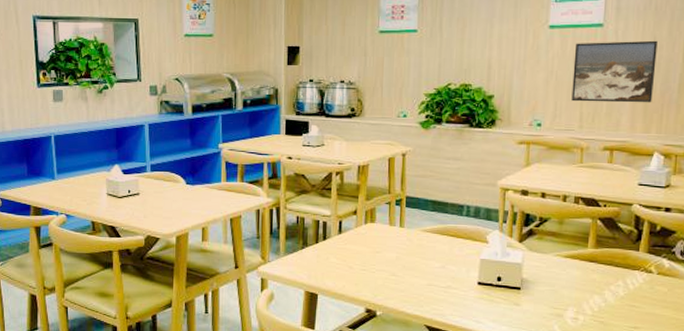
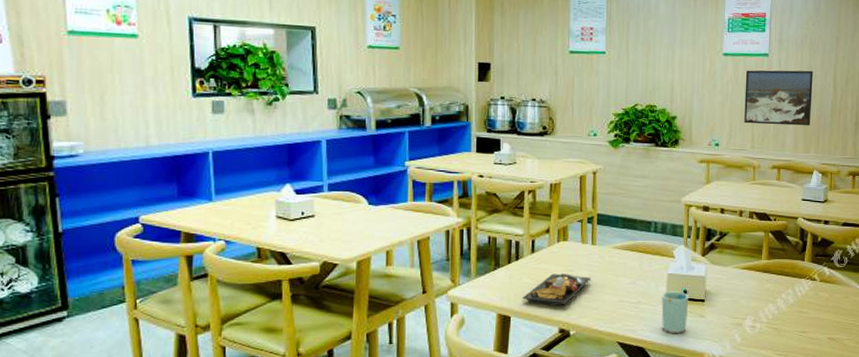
plate: none [329,254,400,288] -> present [523,274,593,307]
cup: none [472,274,503,321] -> present [661,288,689,334]

